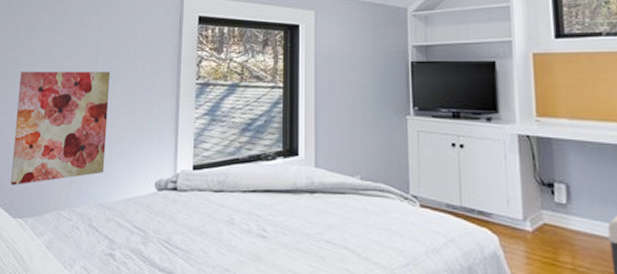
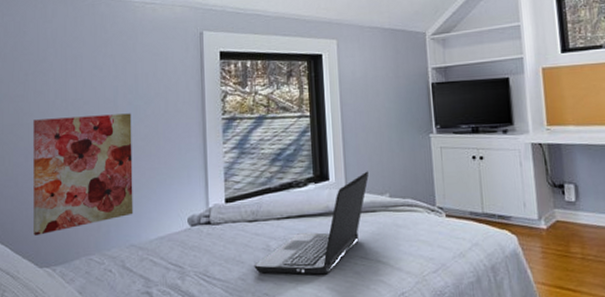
laptop computer: none [217,149,339,256] -> present [254,171,369,275]

